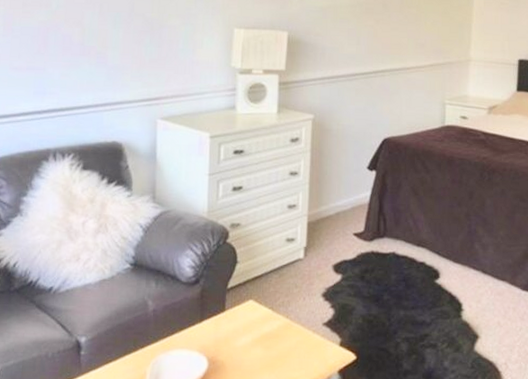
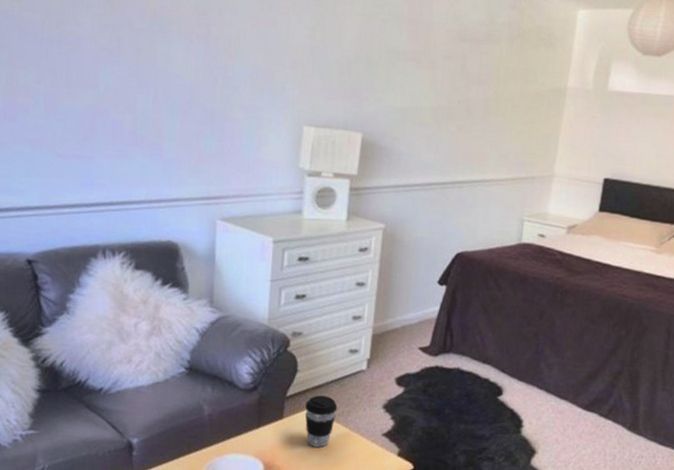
coffee cup: none [246,286,278,340] -> present [305,395,338,448]

